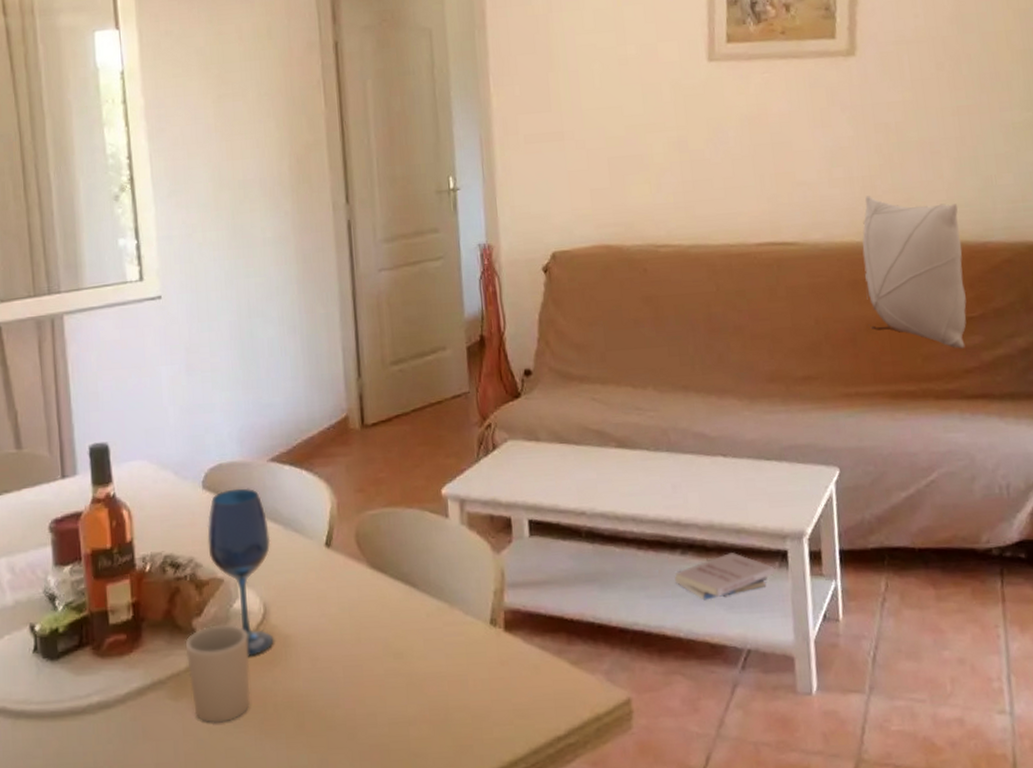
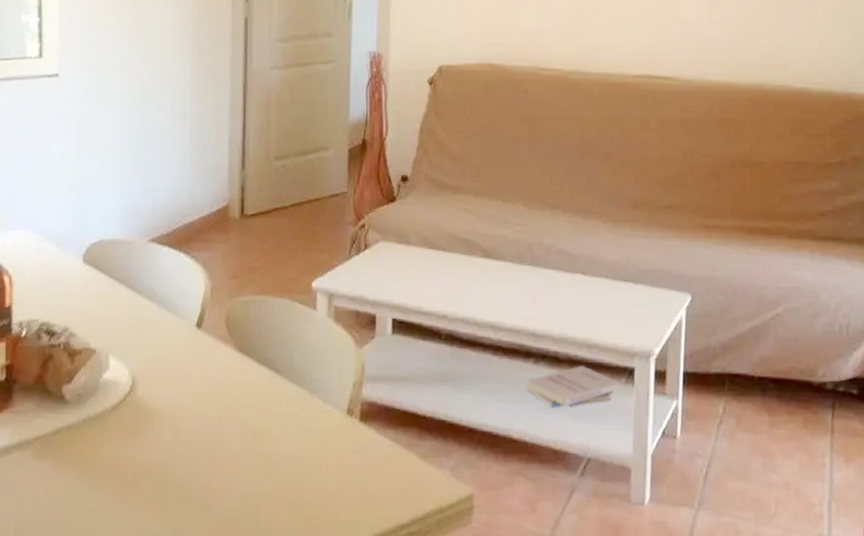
mug: present [185,624,250,723] -> none [53,392,115,486]
wineglass: present [207,488,274,656] -> none [83,265,144,424]
pillow: present [862,195,967,349] -> none [733,39,829,192]

